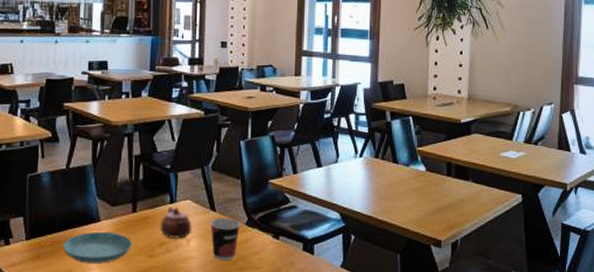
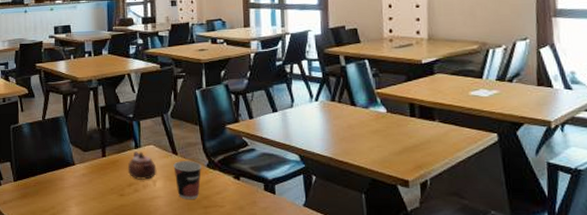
saucer: present [63,231,132,263] -> none [45,174,104,202]

